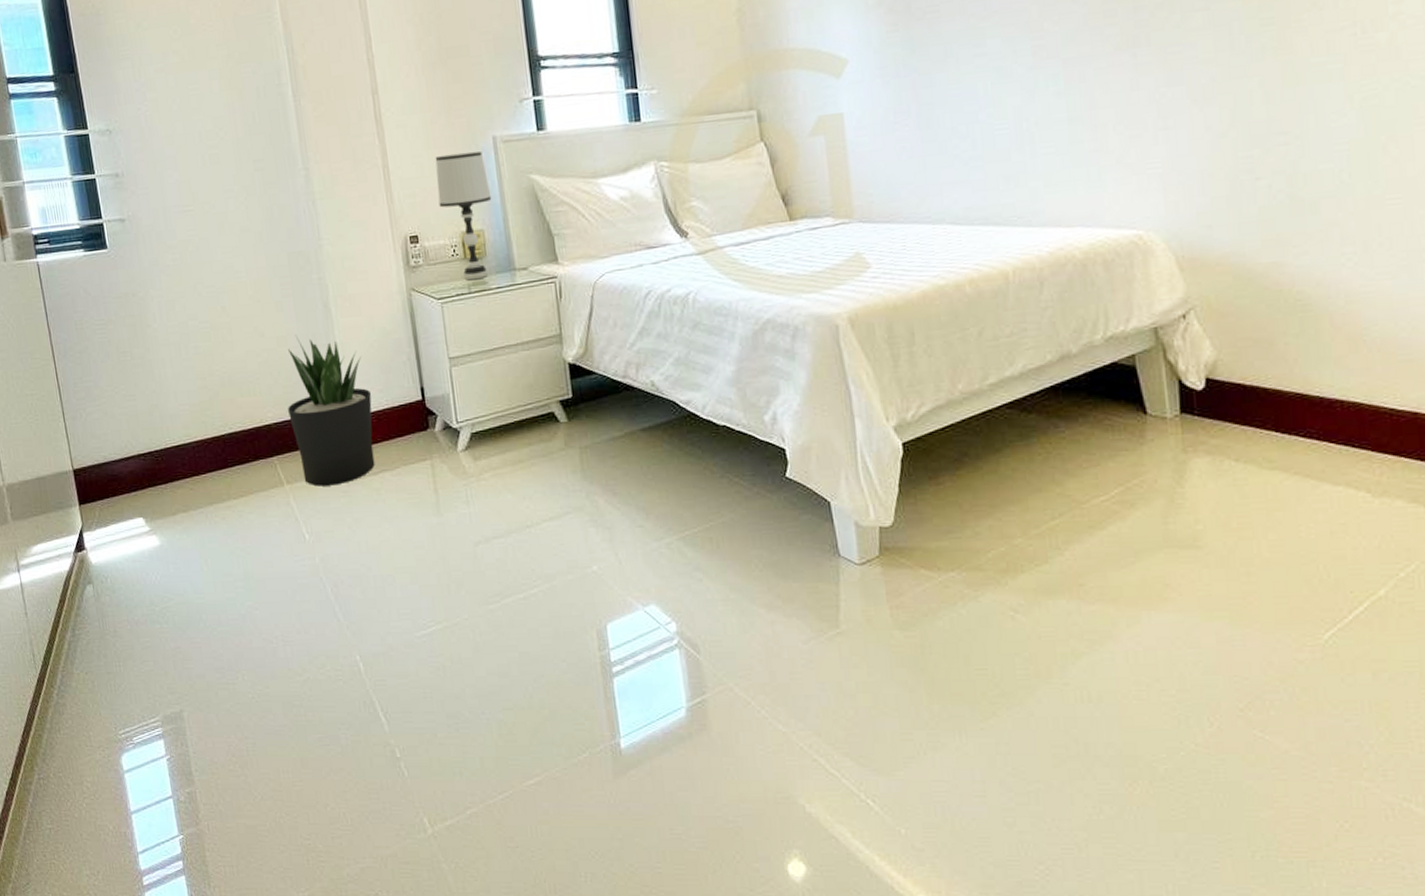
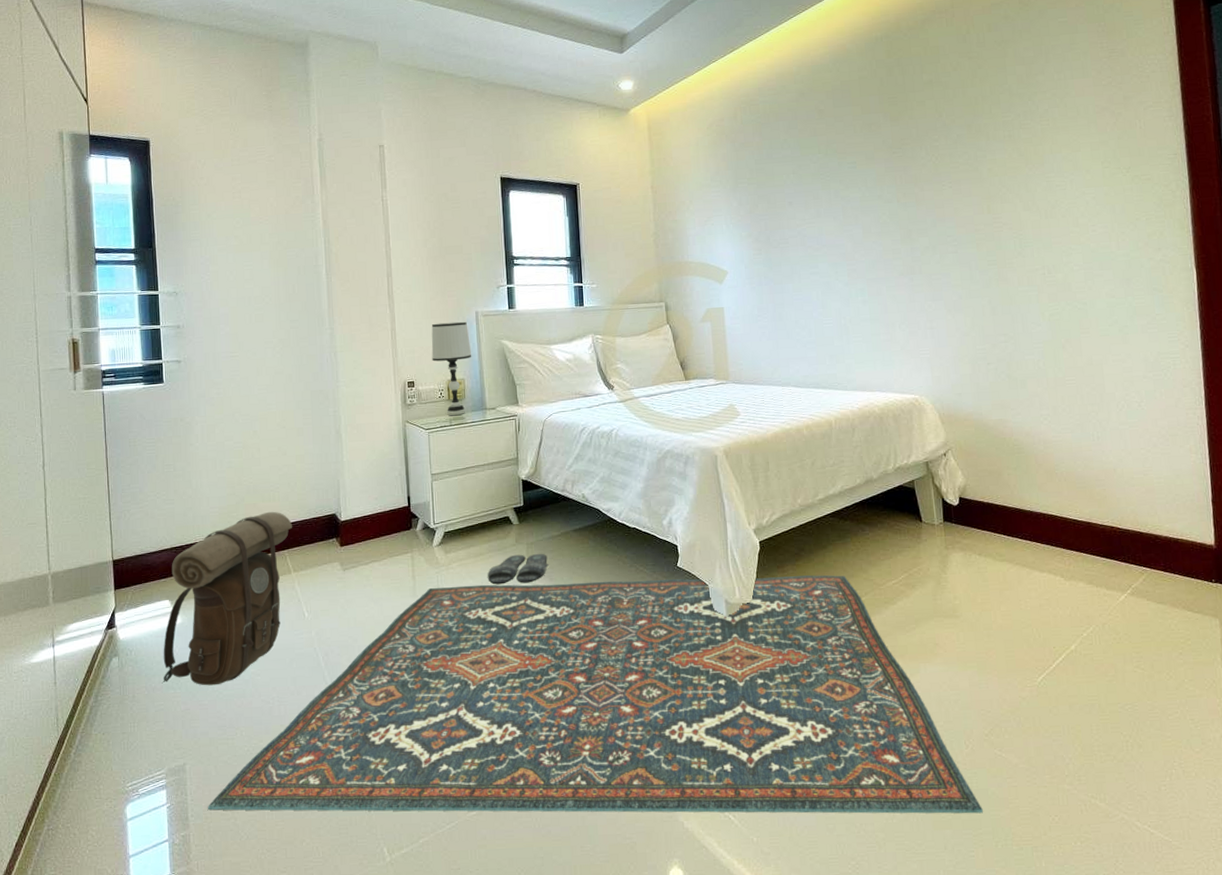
backpack: none [141,408,281,621] -> present [162,511,293,686]
rug: none [212,488,1234,813] -> present [207,575,983,814]
planter: present [288,334,375,487] -> none [300,454,368,574]
slippers: none [530,459,611,500] -> present [488,553,549,585]

